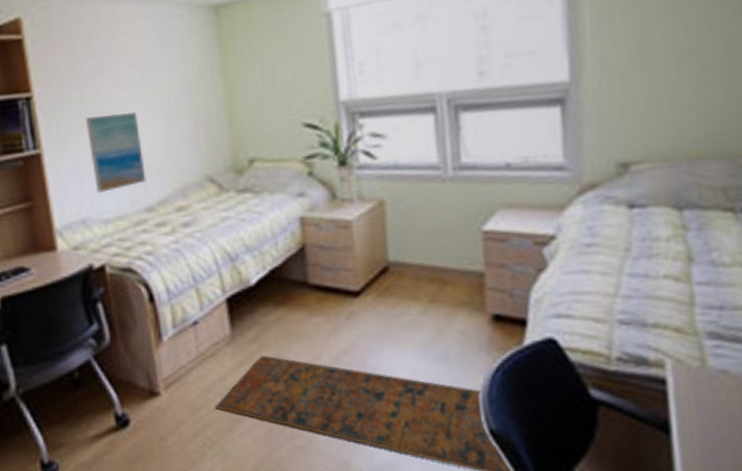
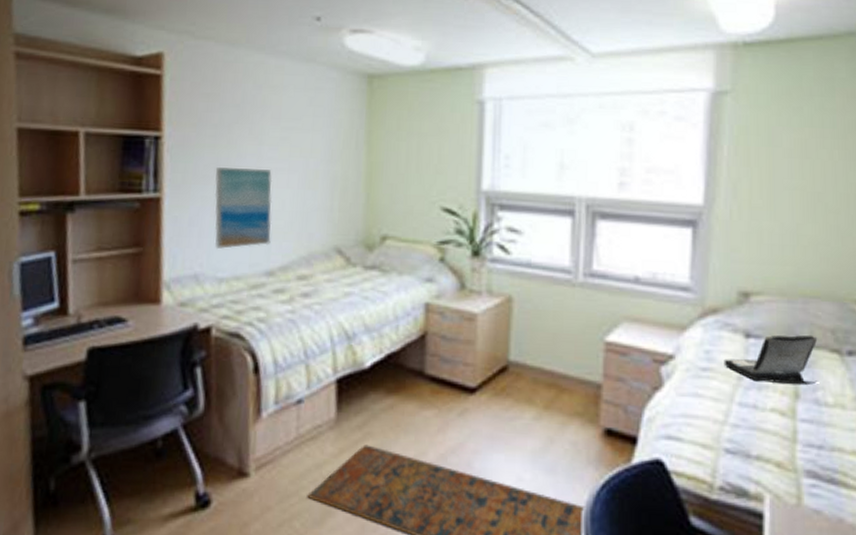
laptop: none [608,196,711,251] -> present [724,334,818,385]

